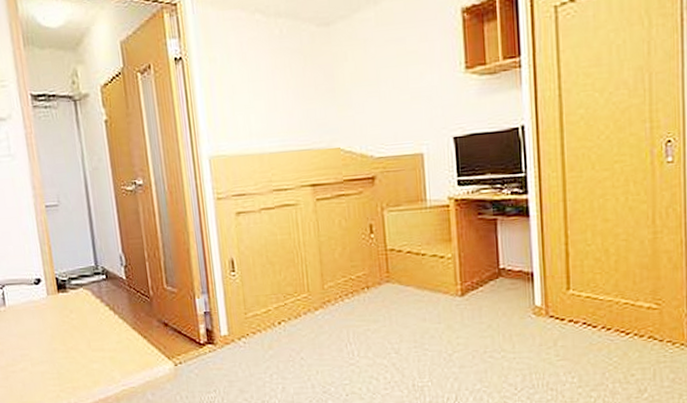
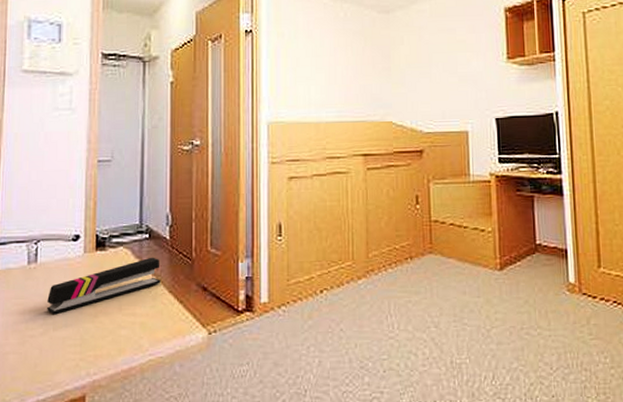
stapler: none [21,296,123,353] -> present [47,257,160,315]

